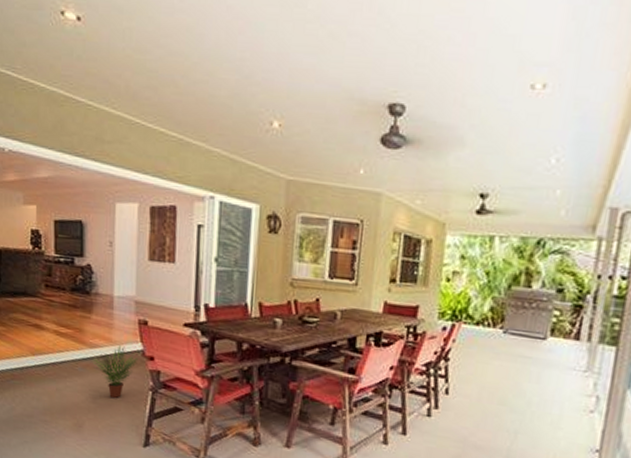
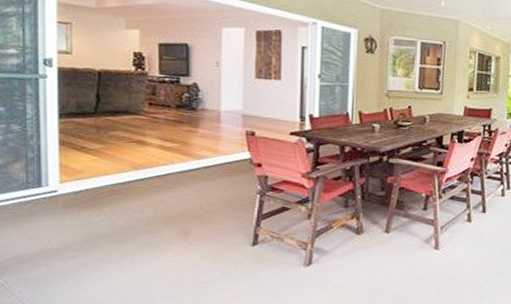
potted plant: present [92,345,139,399] -> none [199,155,247,205]

